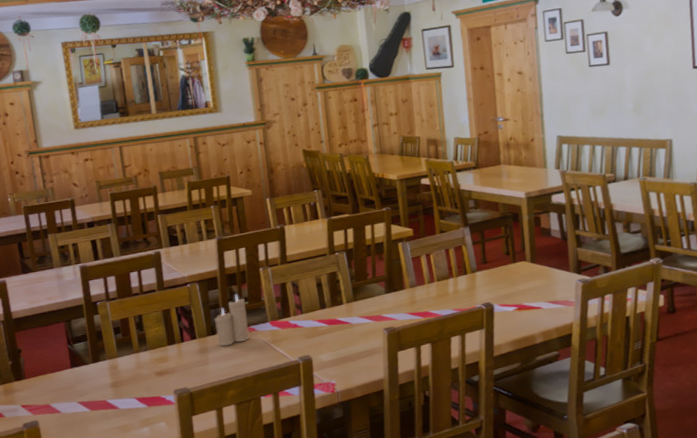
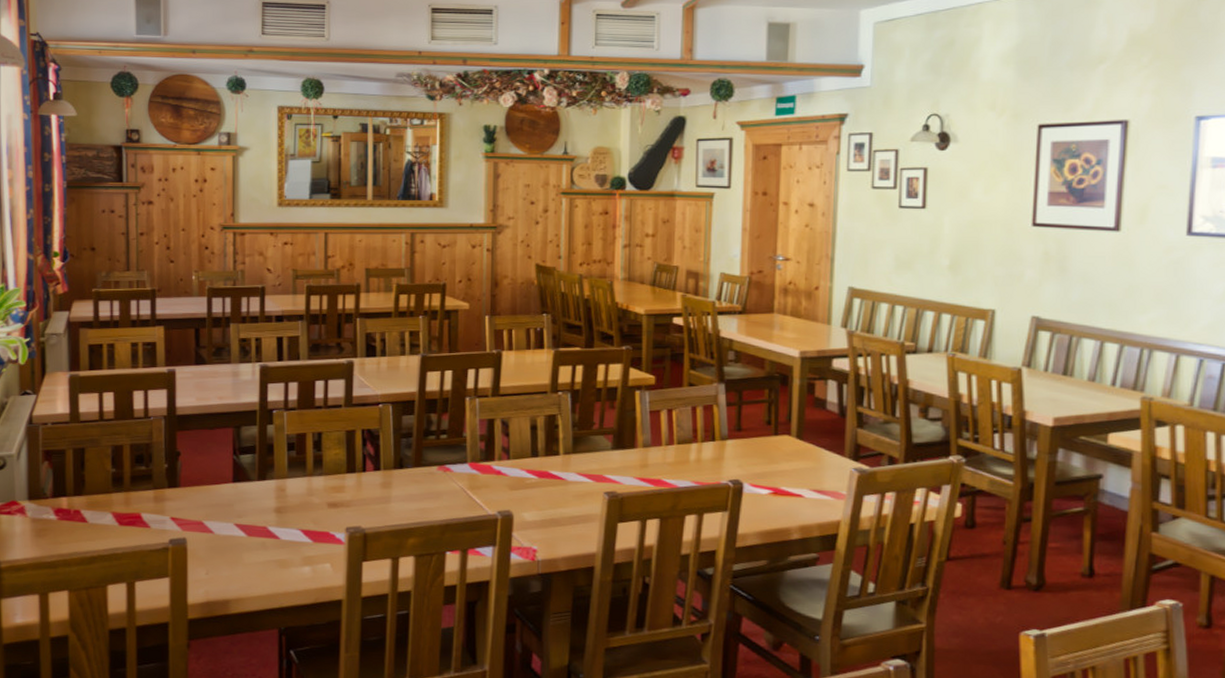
candle: present [215,293,249,347] -> none [405,423,444,485]

